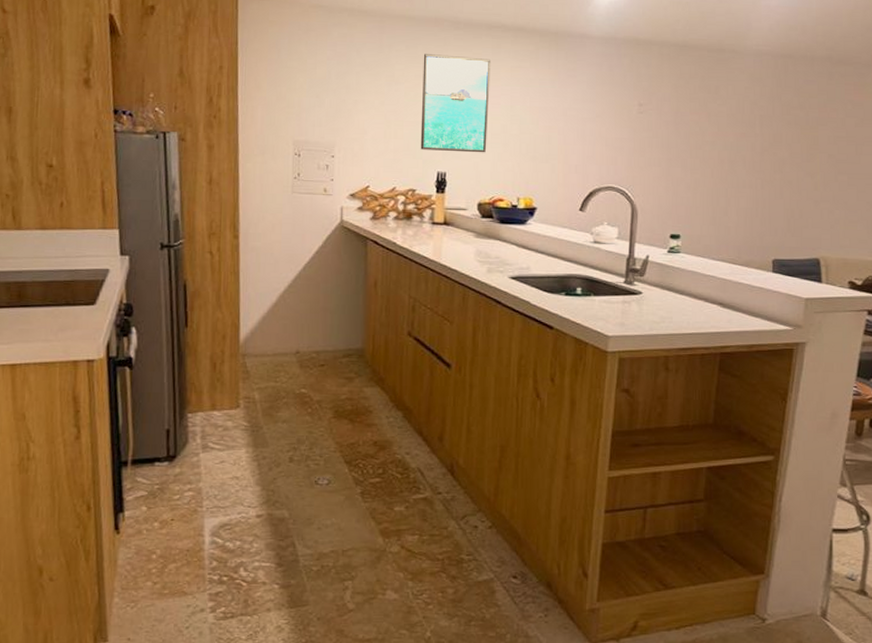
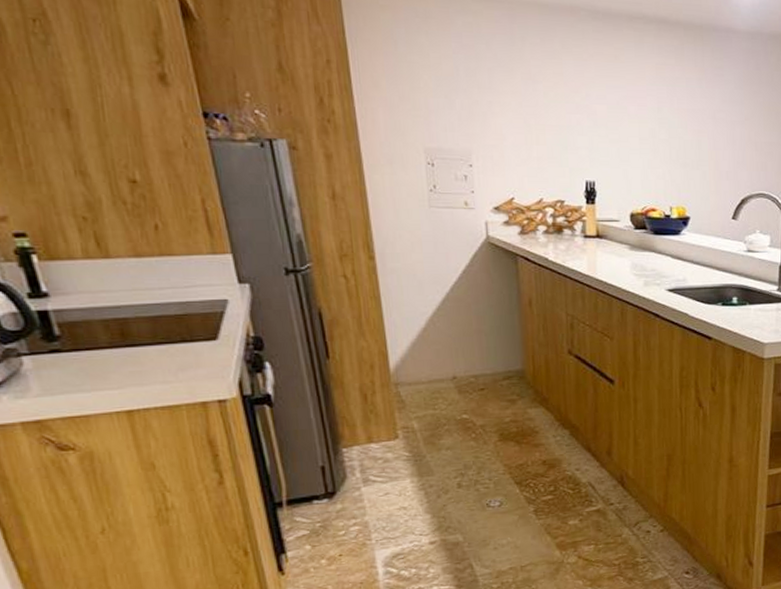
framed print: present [420,54,490,153] -> none [561,48,636,160]

